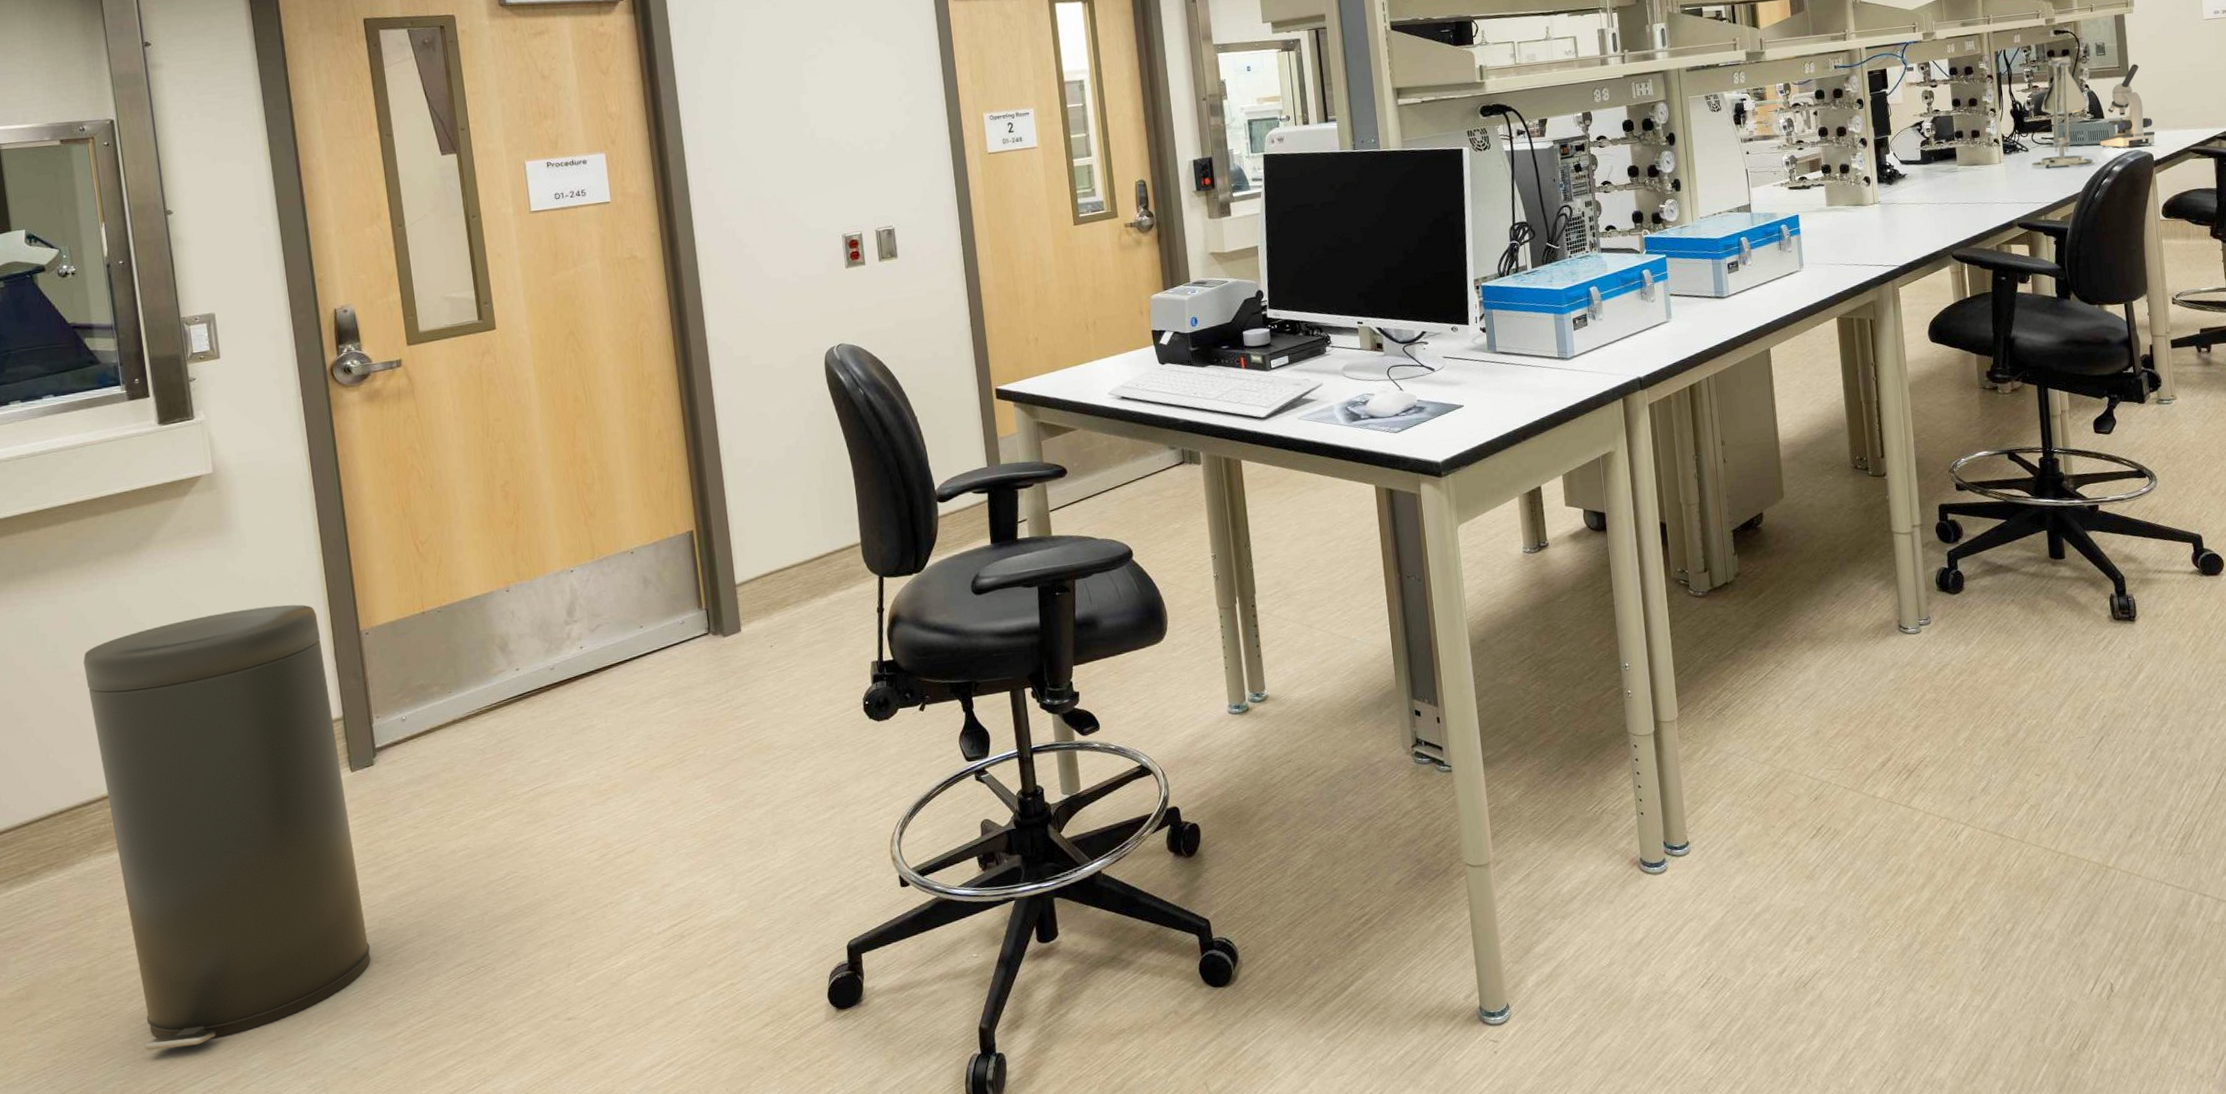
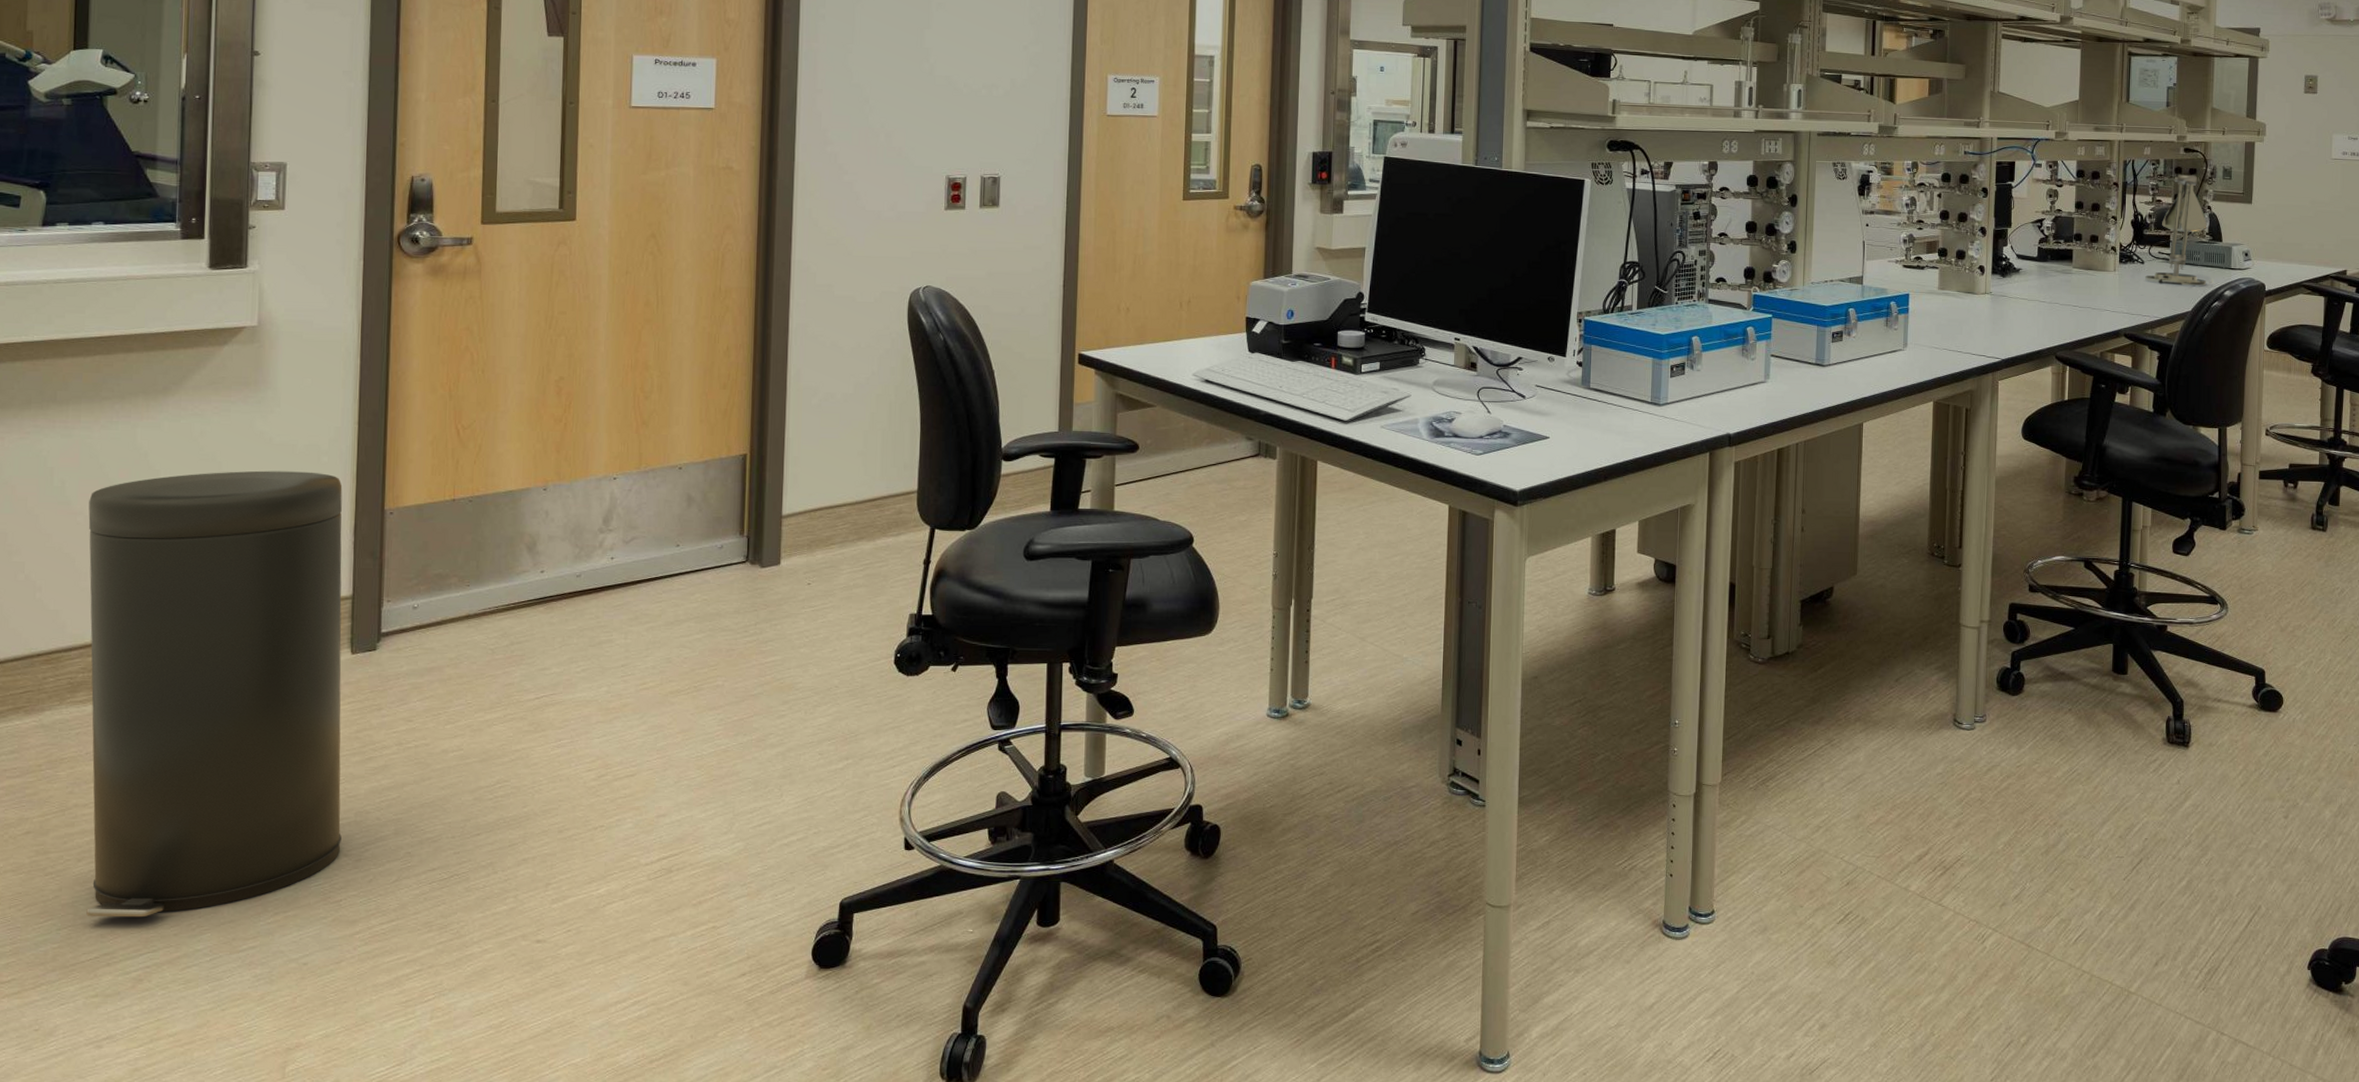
microscope: present [2099,64,2156,148] -> none [2215,192,2270,275]

